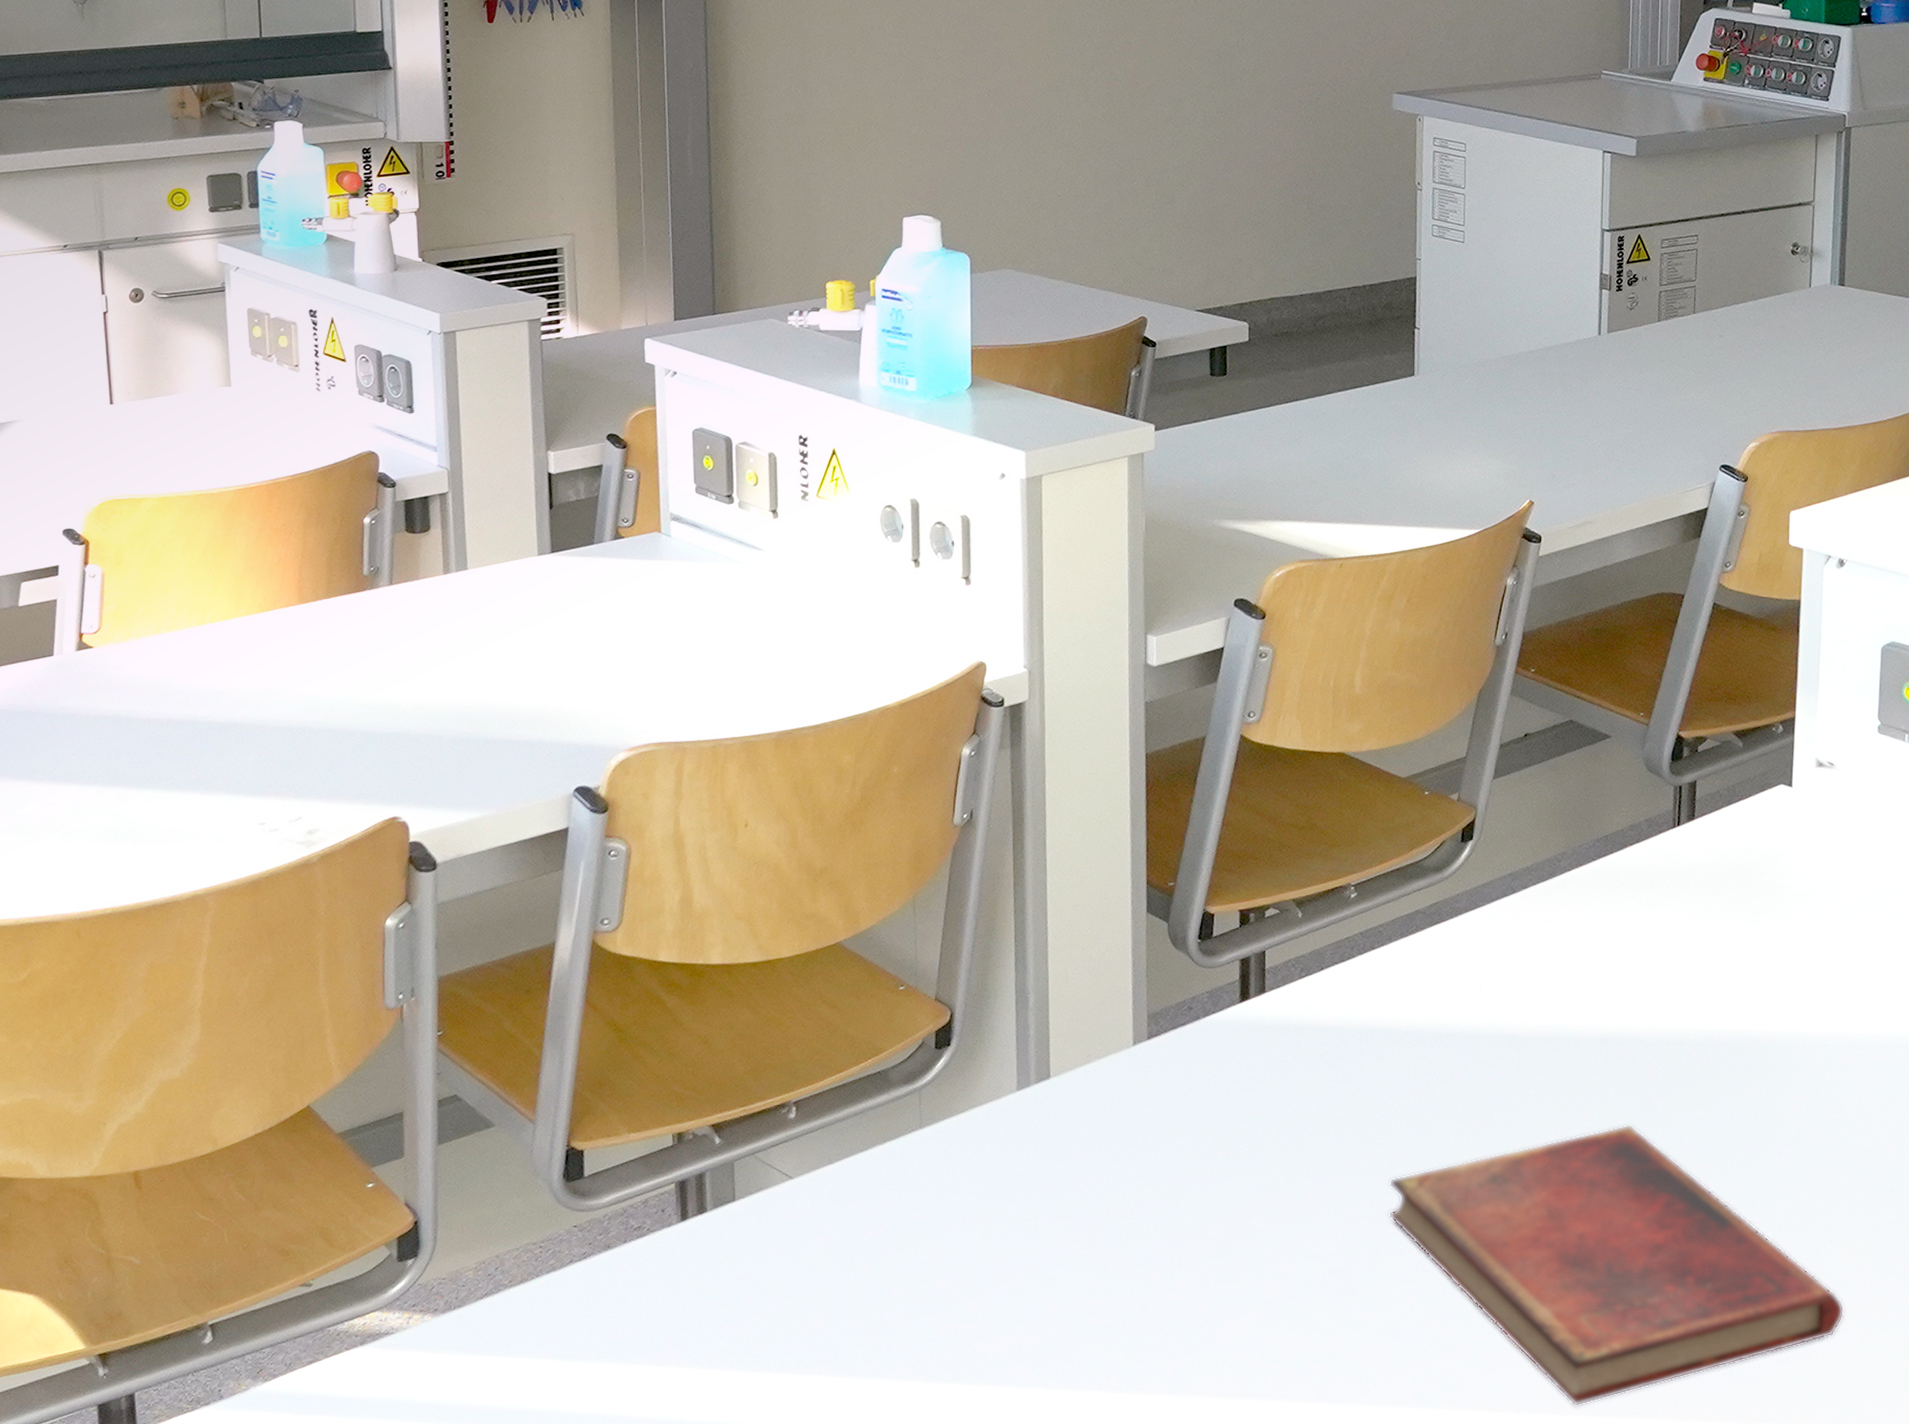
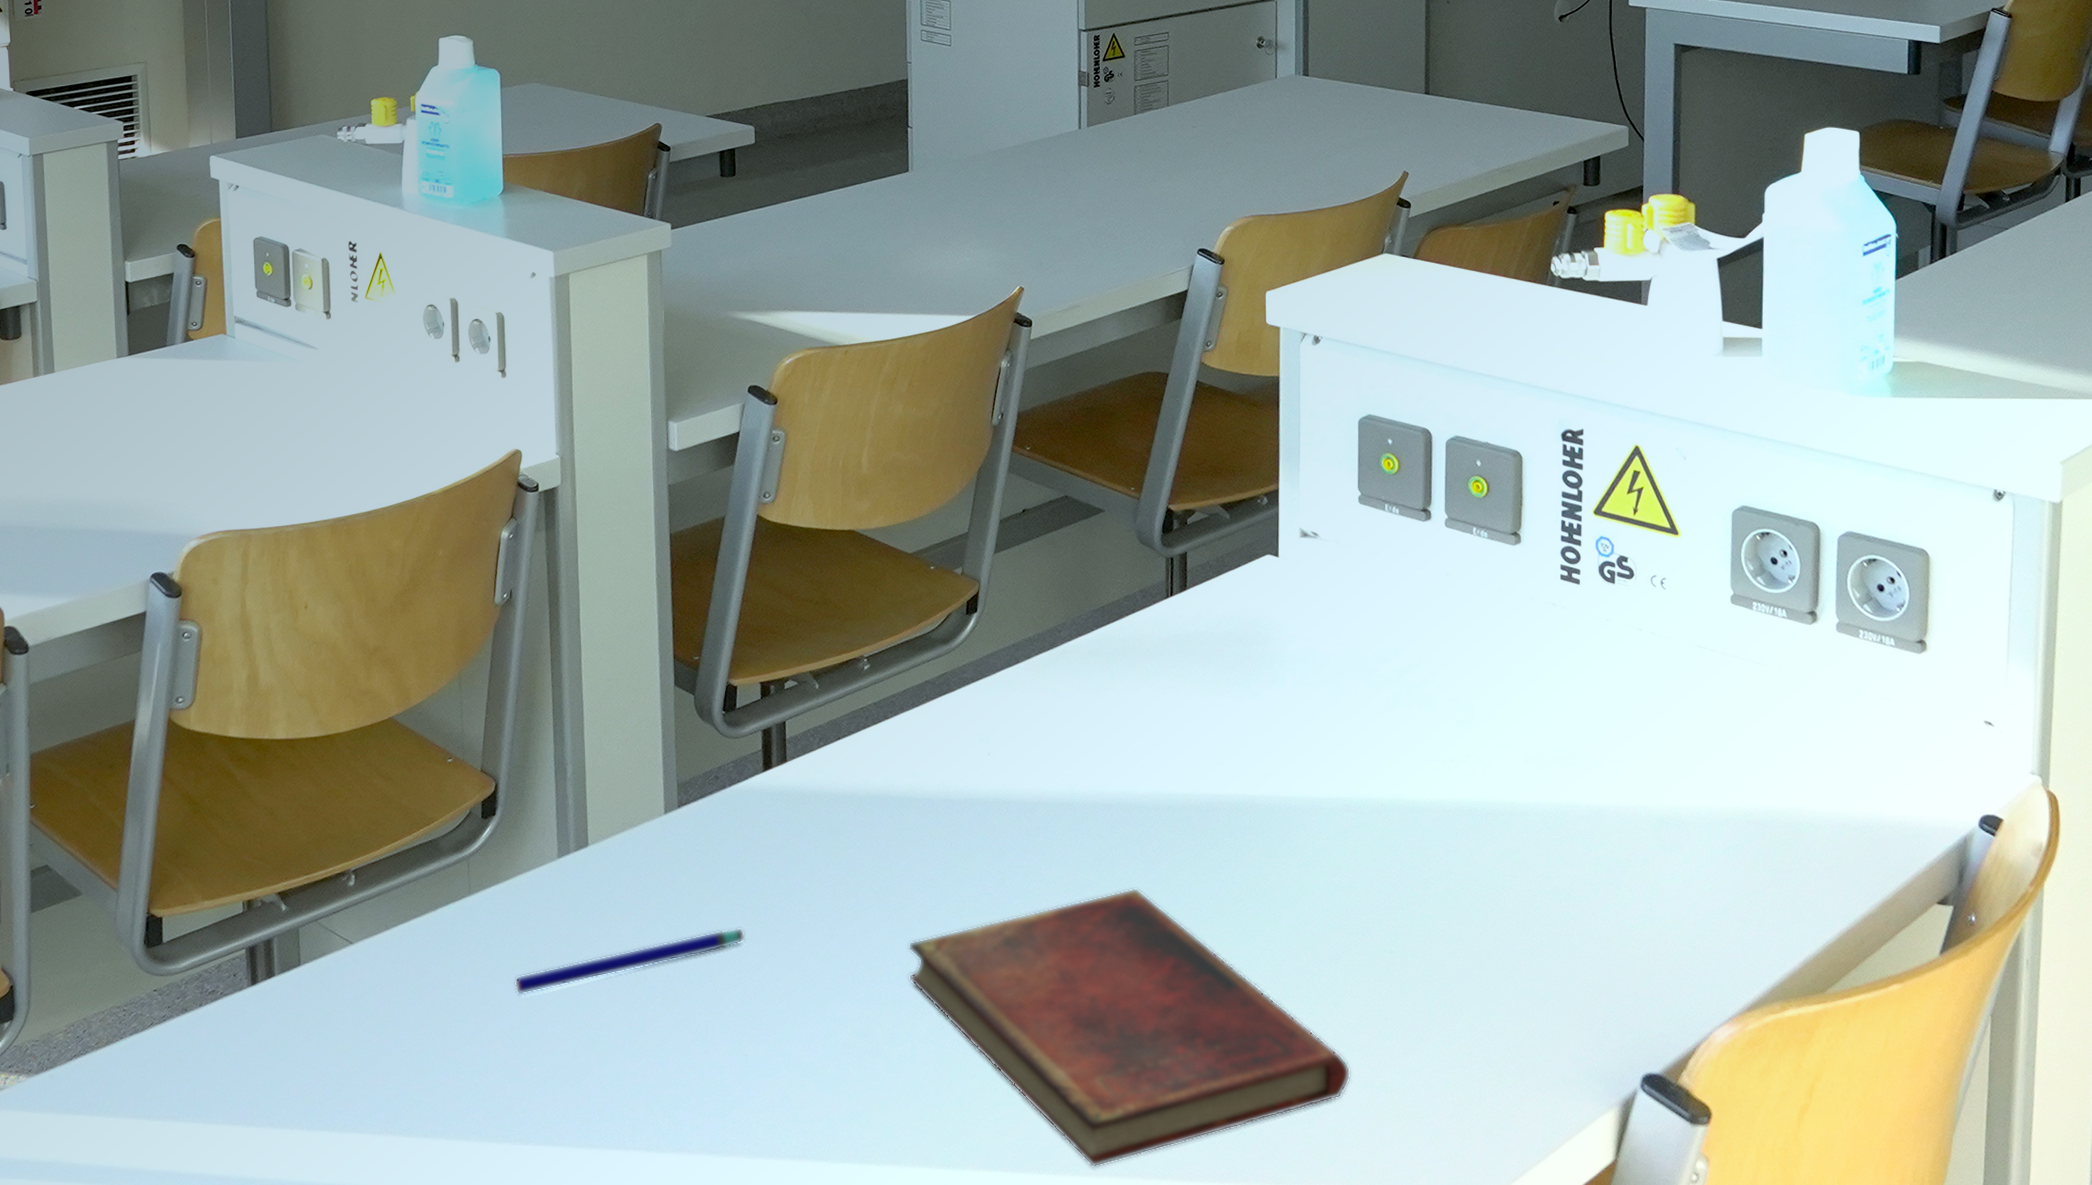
pen: none [967,1163,1216,1231] -> present [514,927,745,994]

